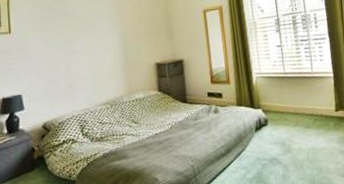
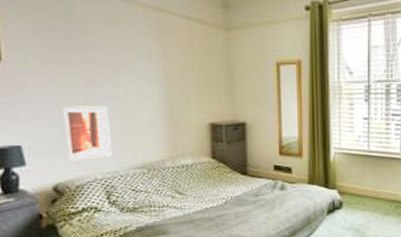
wall art: none [50,58,85,103] -> present [63,106,112,161]

